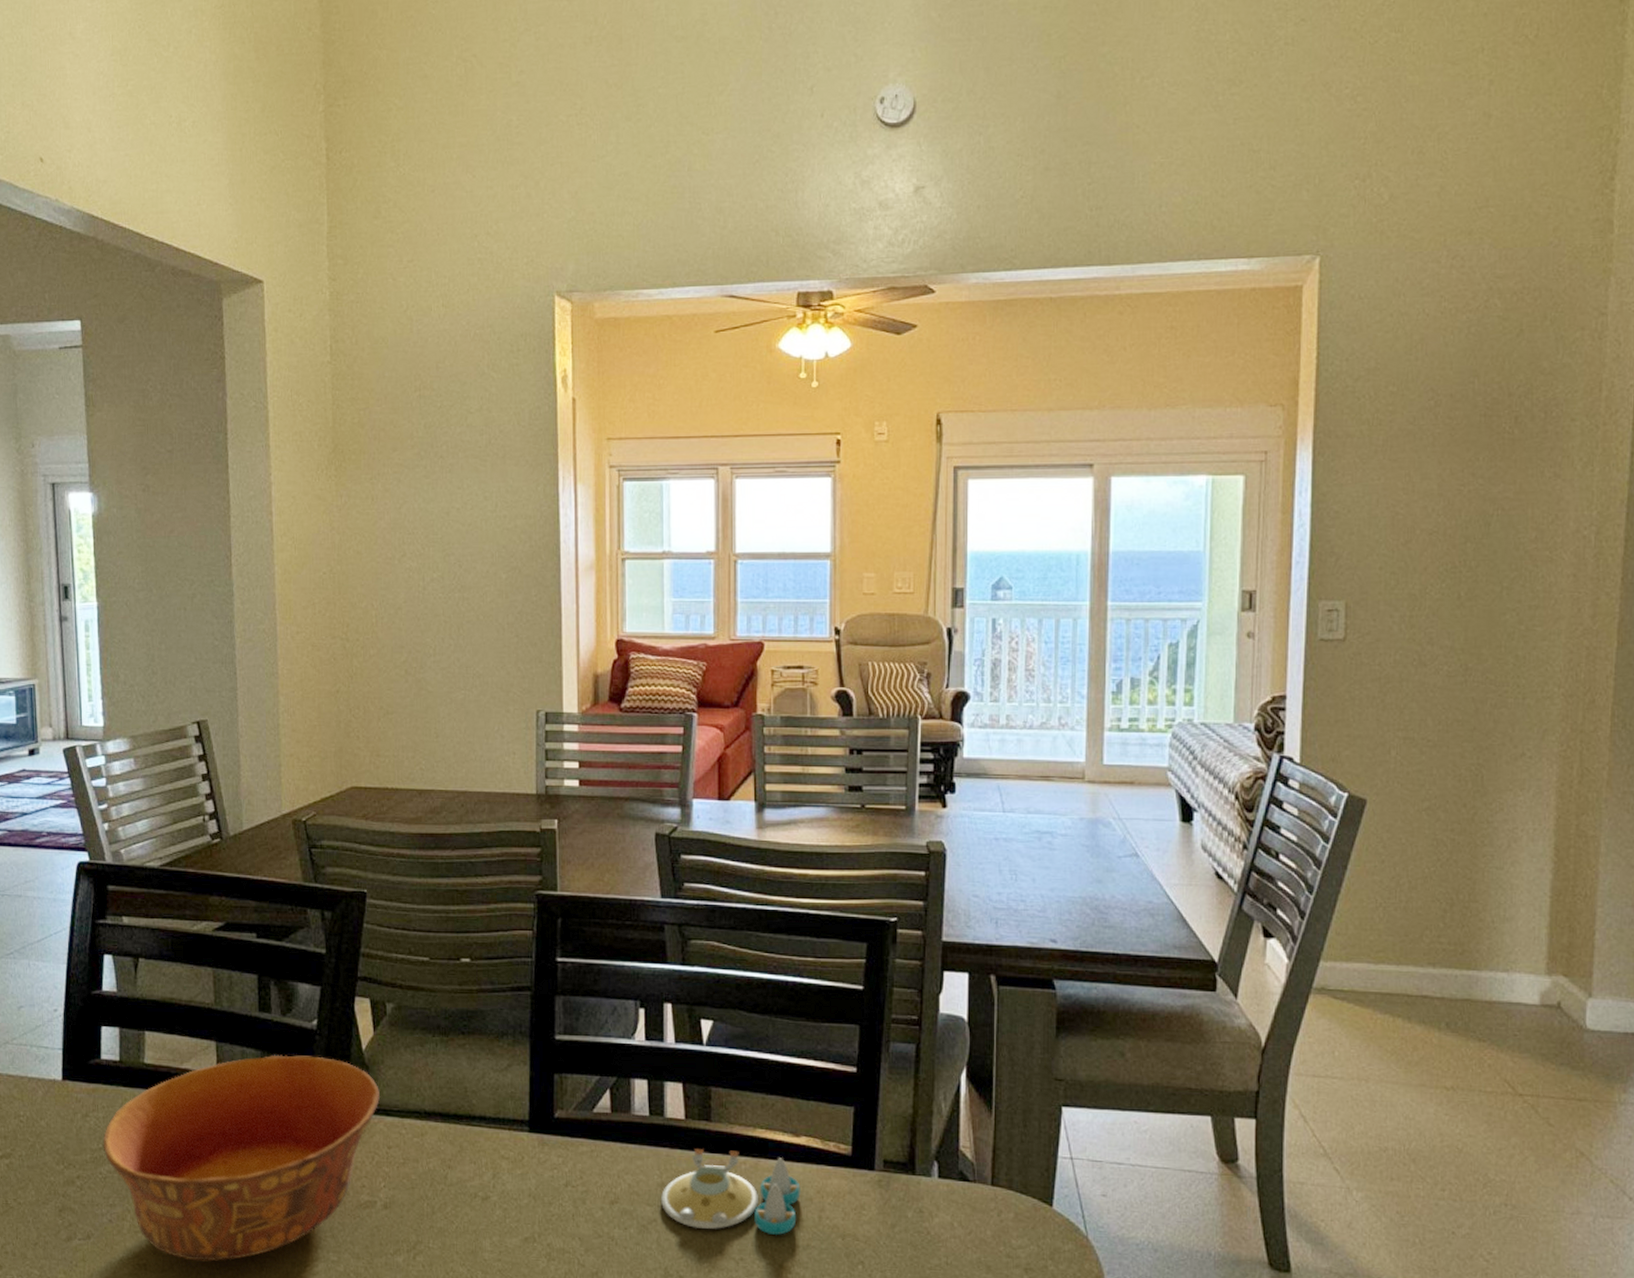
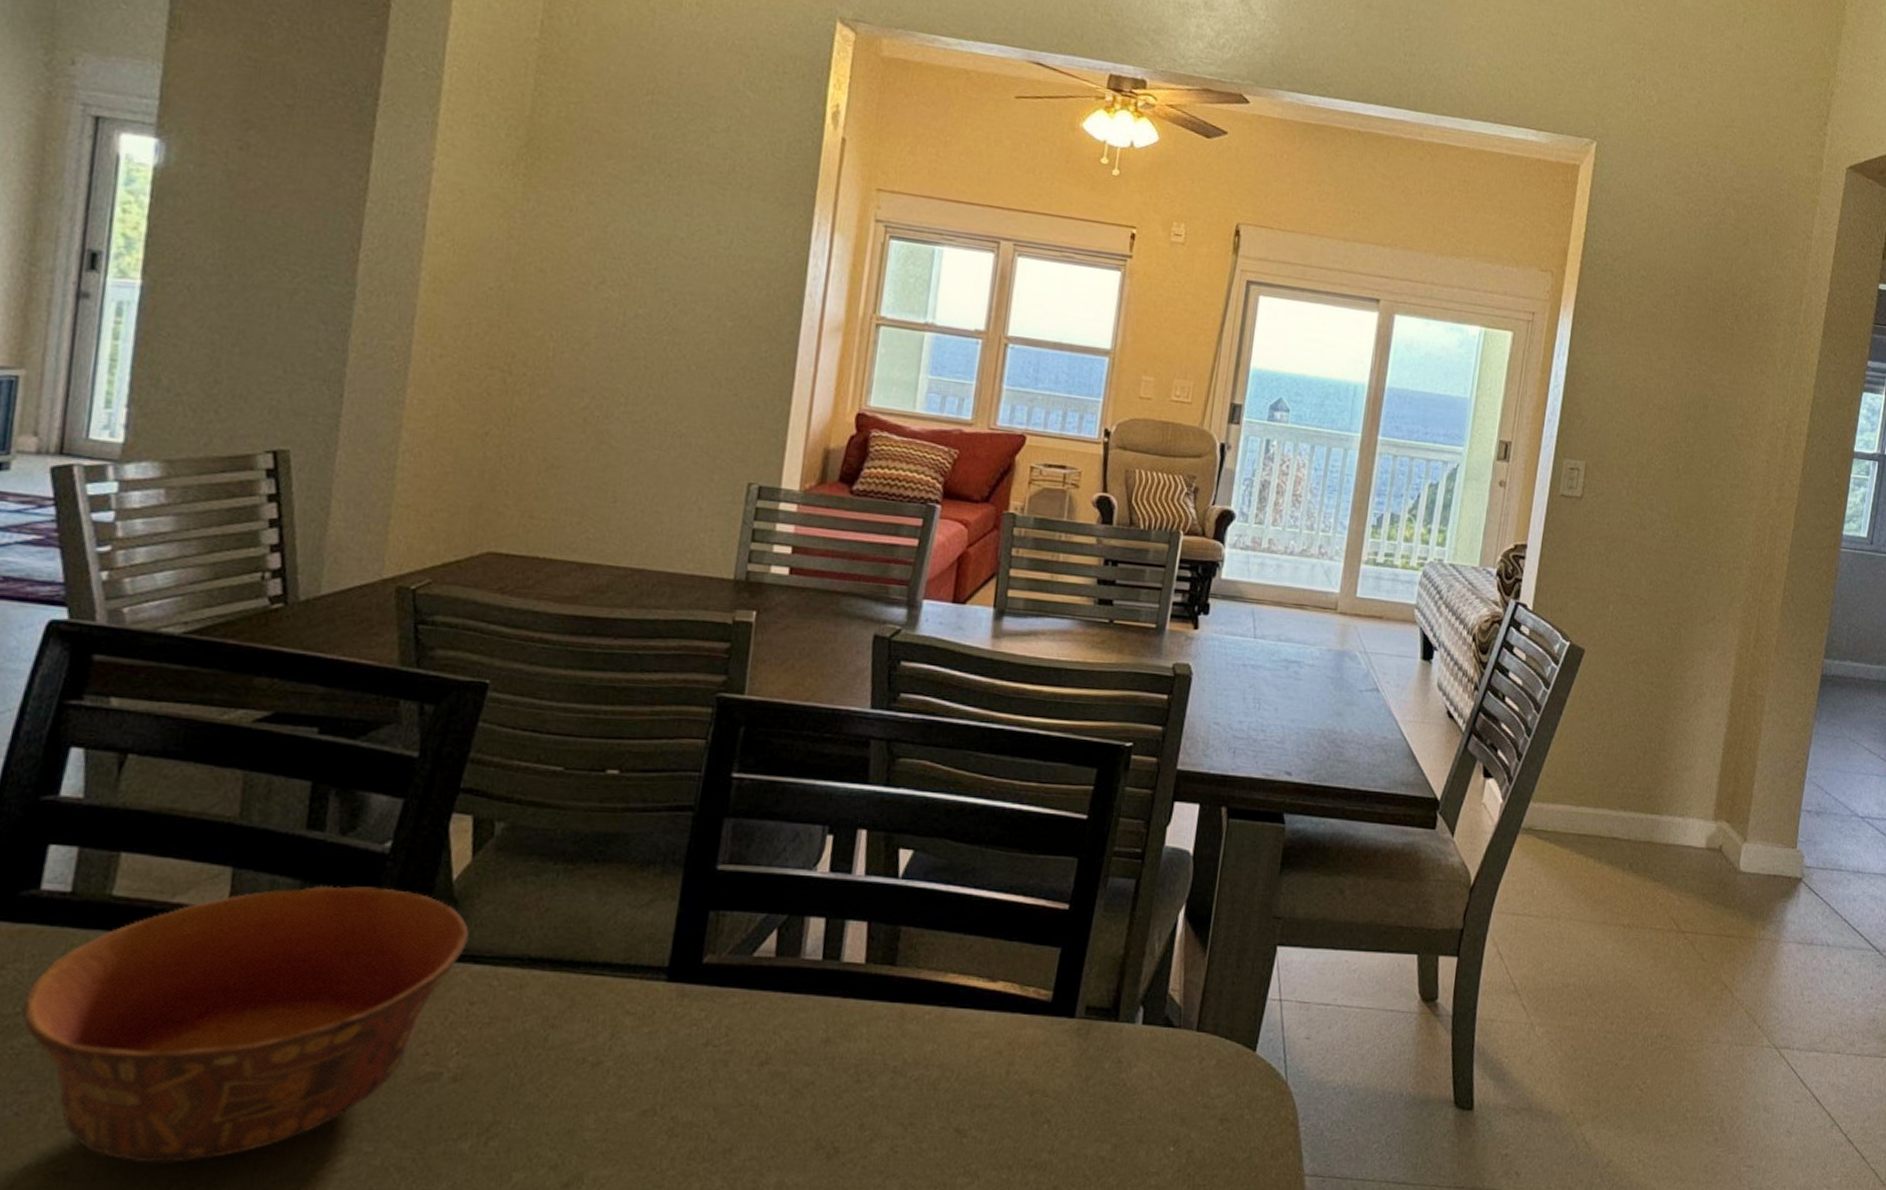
salt and pepper shaker set: present [660,1149,801,1236] -> none [822,998,990,1095]

